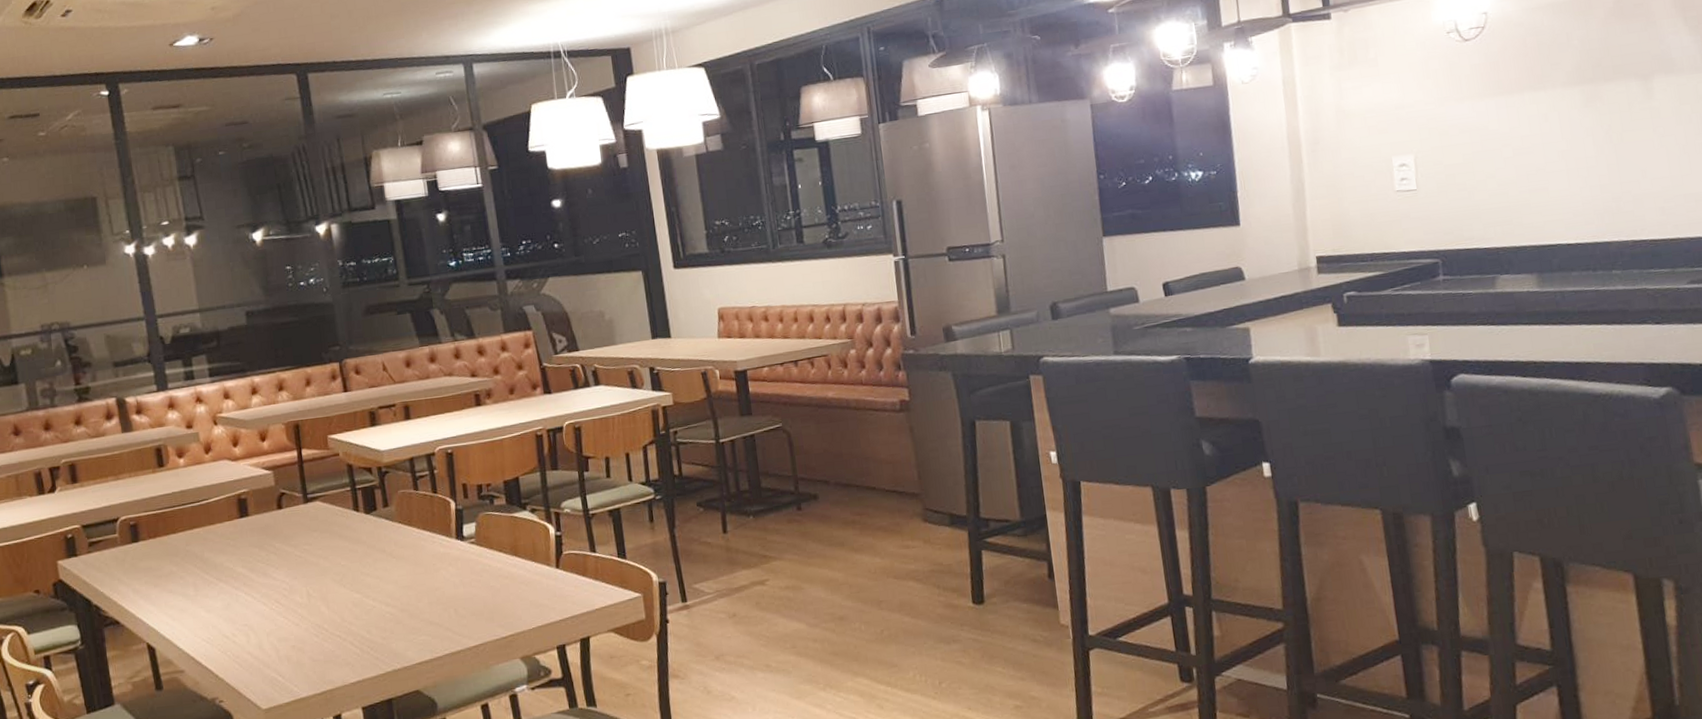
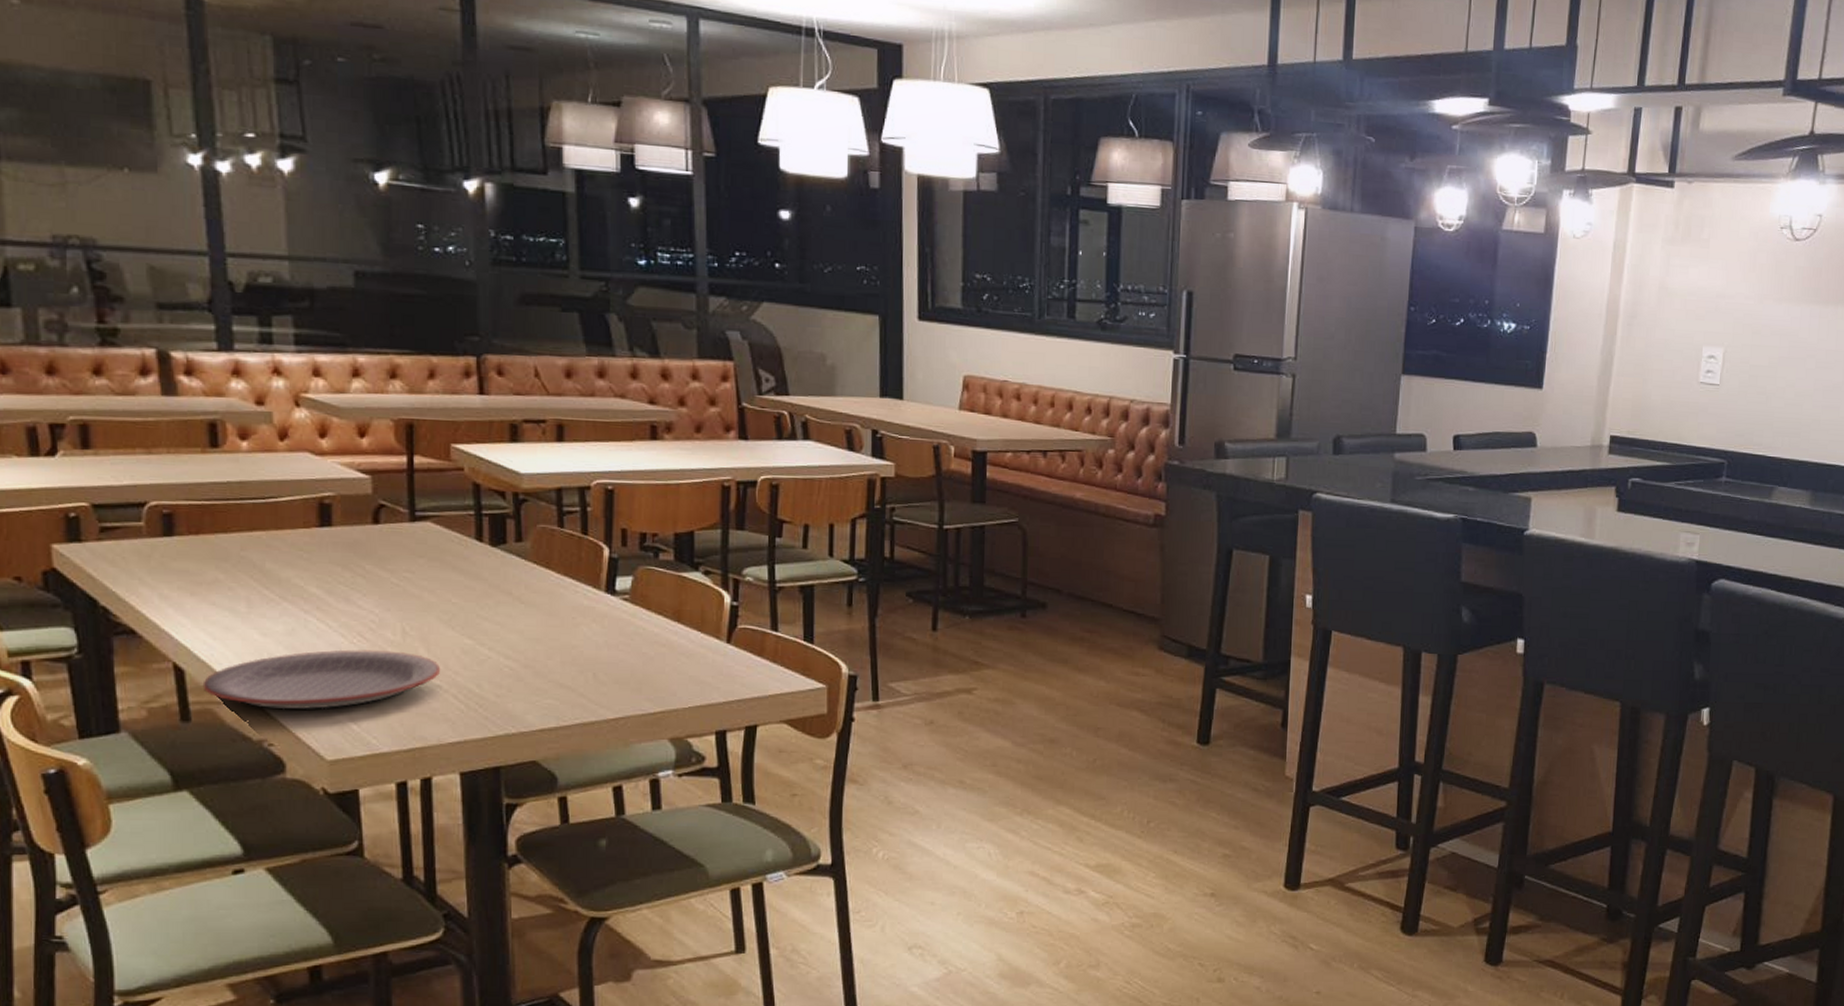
plate: none [168,611,339,671] -> present [202,649,441,710]

